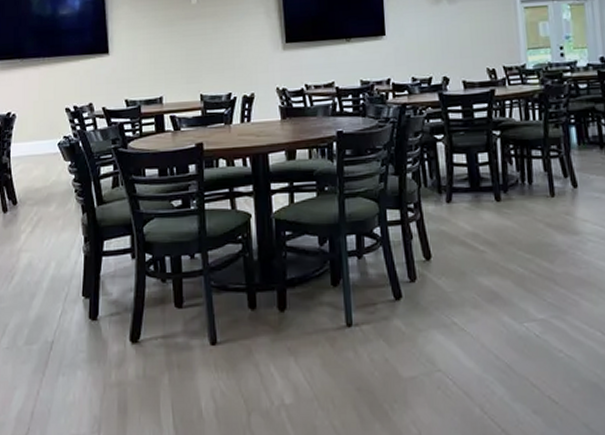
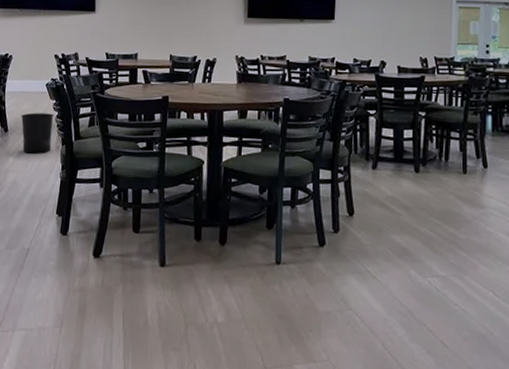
waste bin: none [31,177,70,228] -> present [21,112,54,154]

